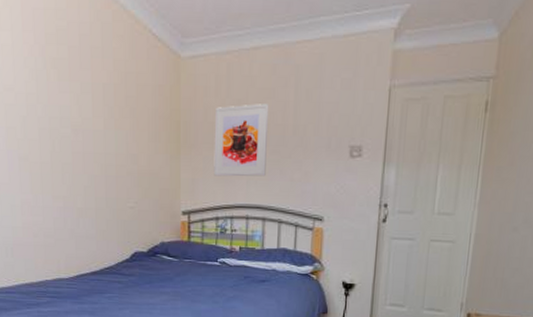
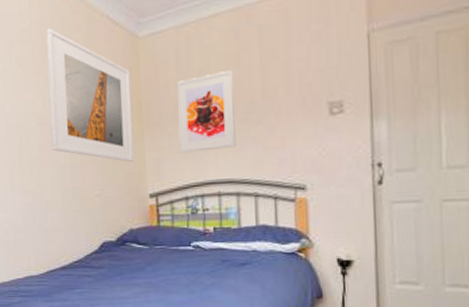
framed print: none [84,32,170,179] -> present [46,28,134,162]

